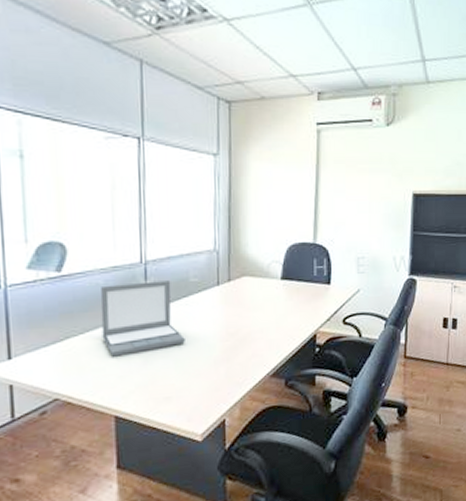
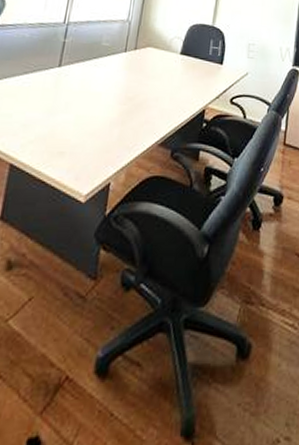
laptop: present [100,280,185,357] -> none [16,39,88,106]

